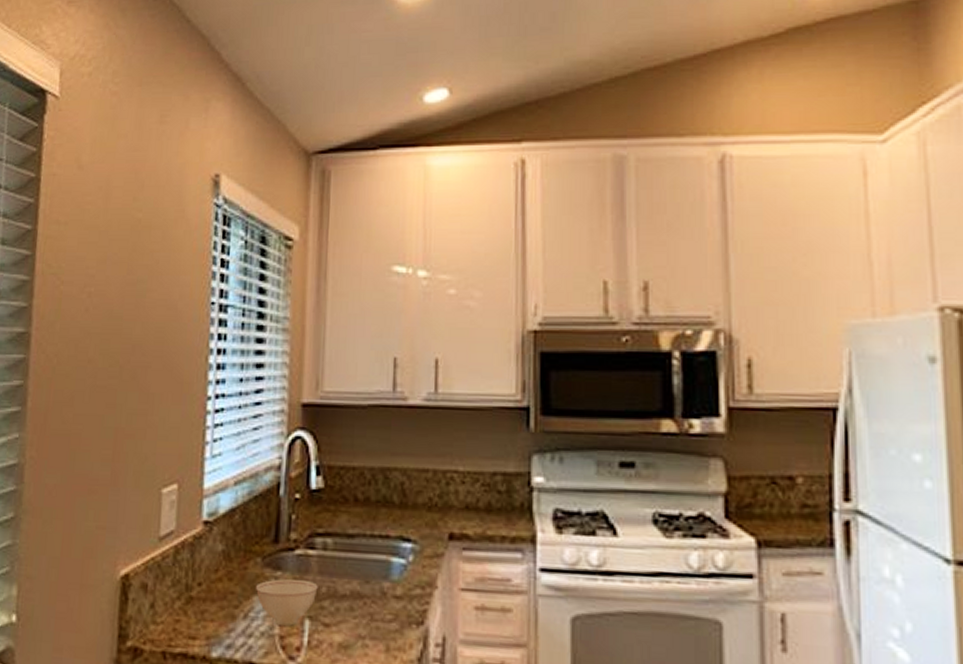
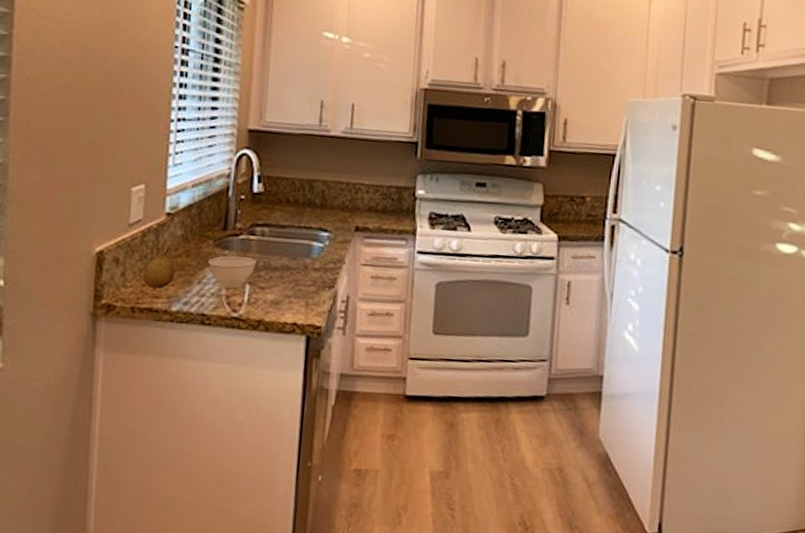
fruit: none [176,568,216,625] -> present [143,247,176,288]

